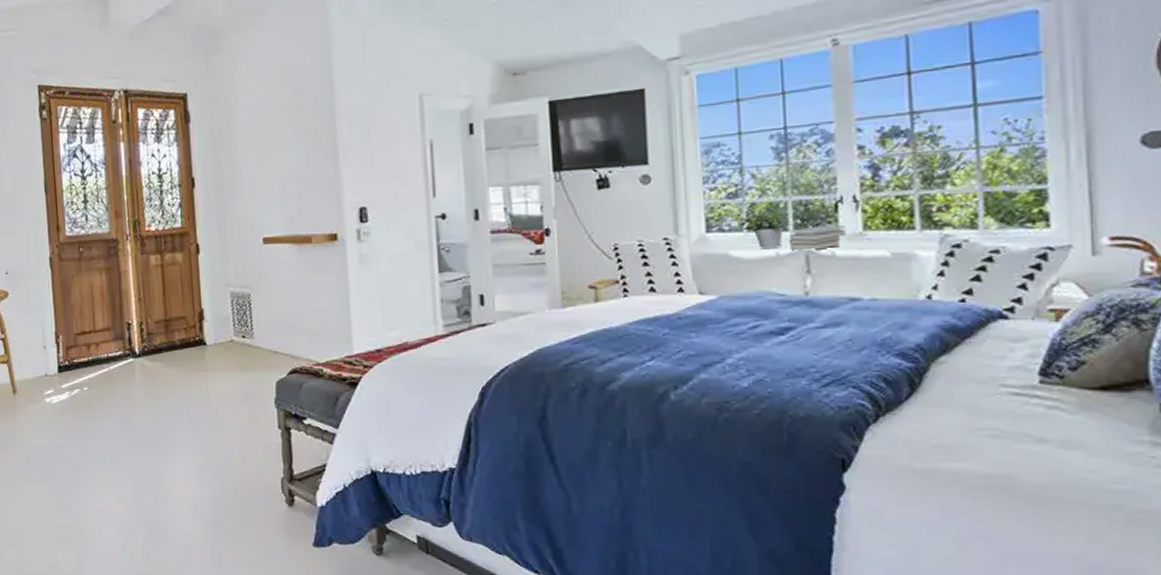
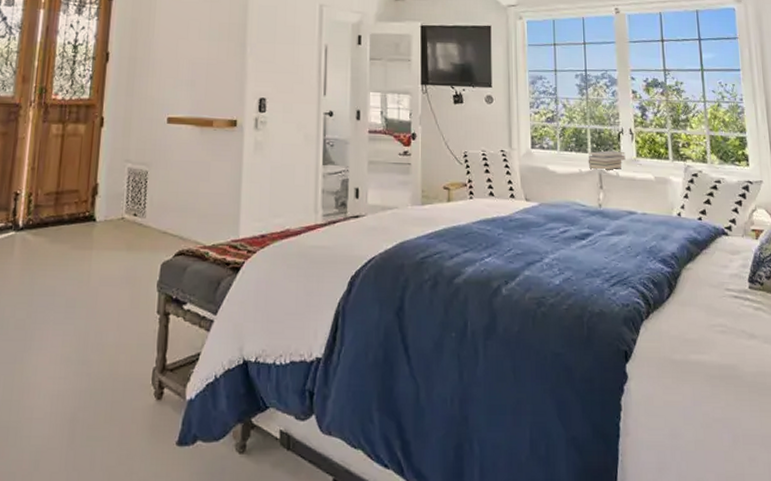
potted plant: present [739,208,789,249] -> none [555,134,588,167]

